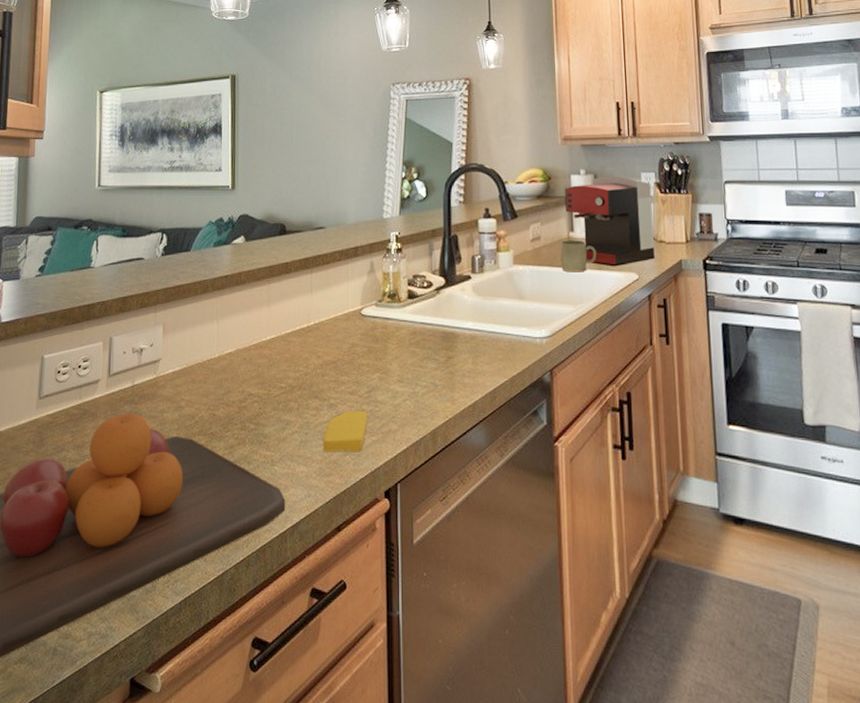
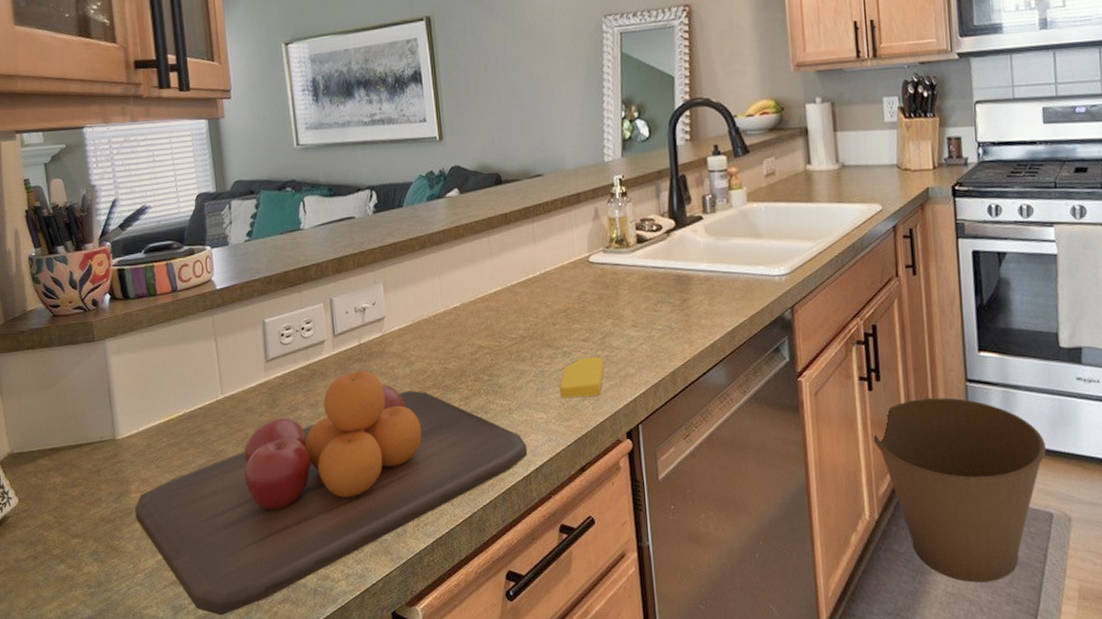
mug: present [560,240,596,273] -> none [797,172,836,207]
coffee maker: present [565,176,655,267] -> none [800,102,900,199]
basket: none [624,471,793,673] -> present [871,397,1046,583]

